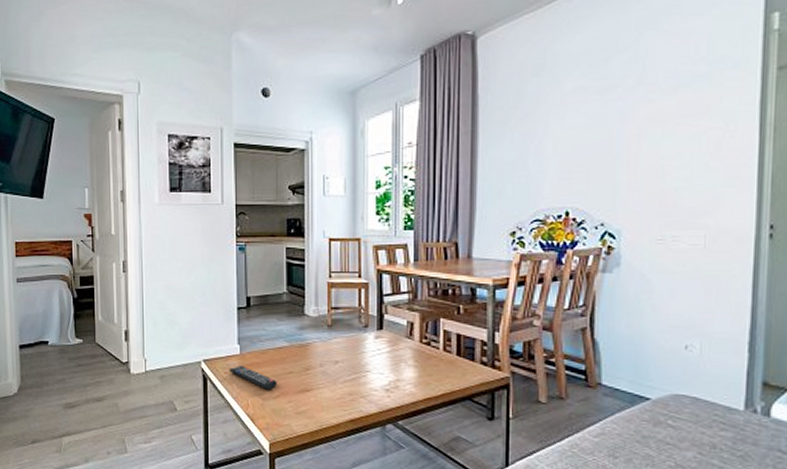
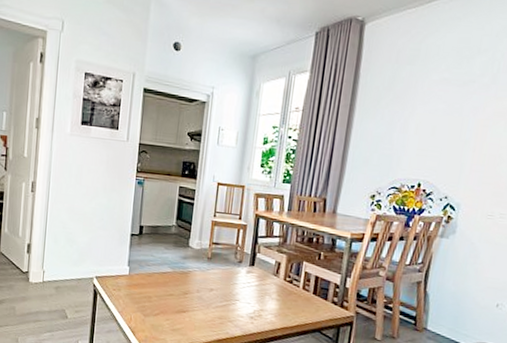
remote control: present [229,365,277,390] -> none [117,284,159,308]

